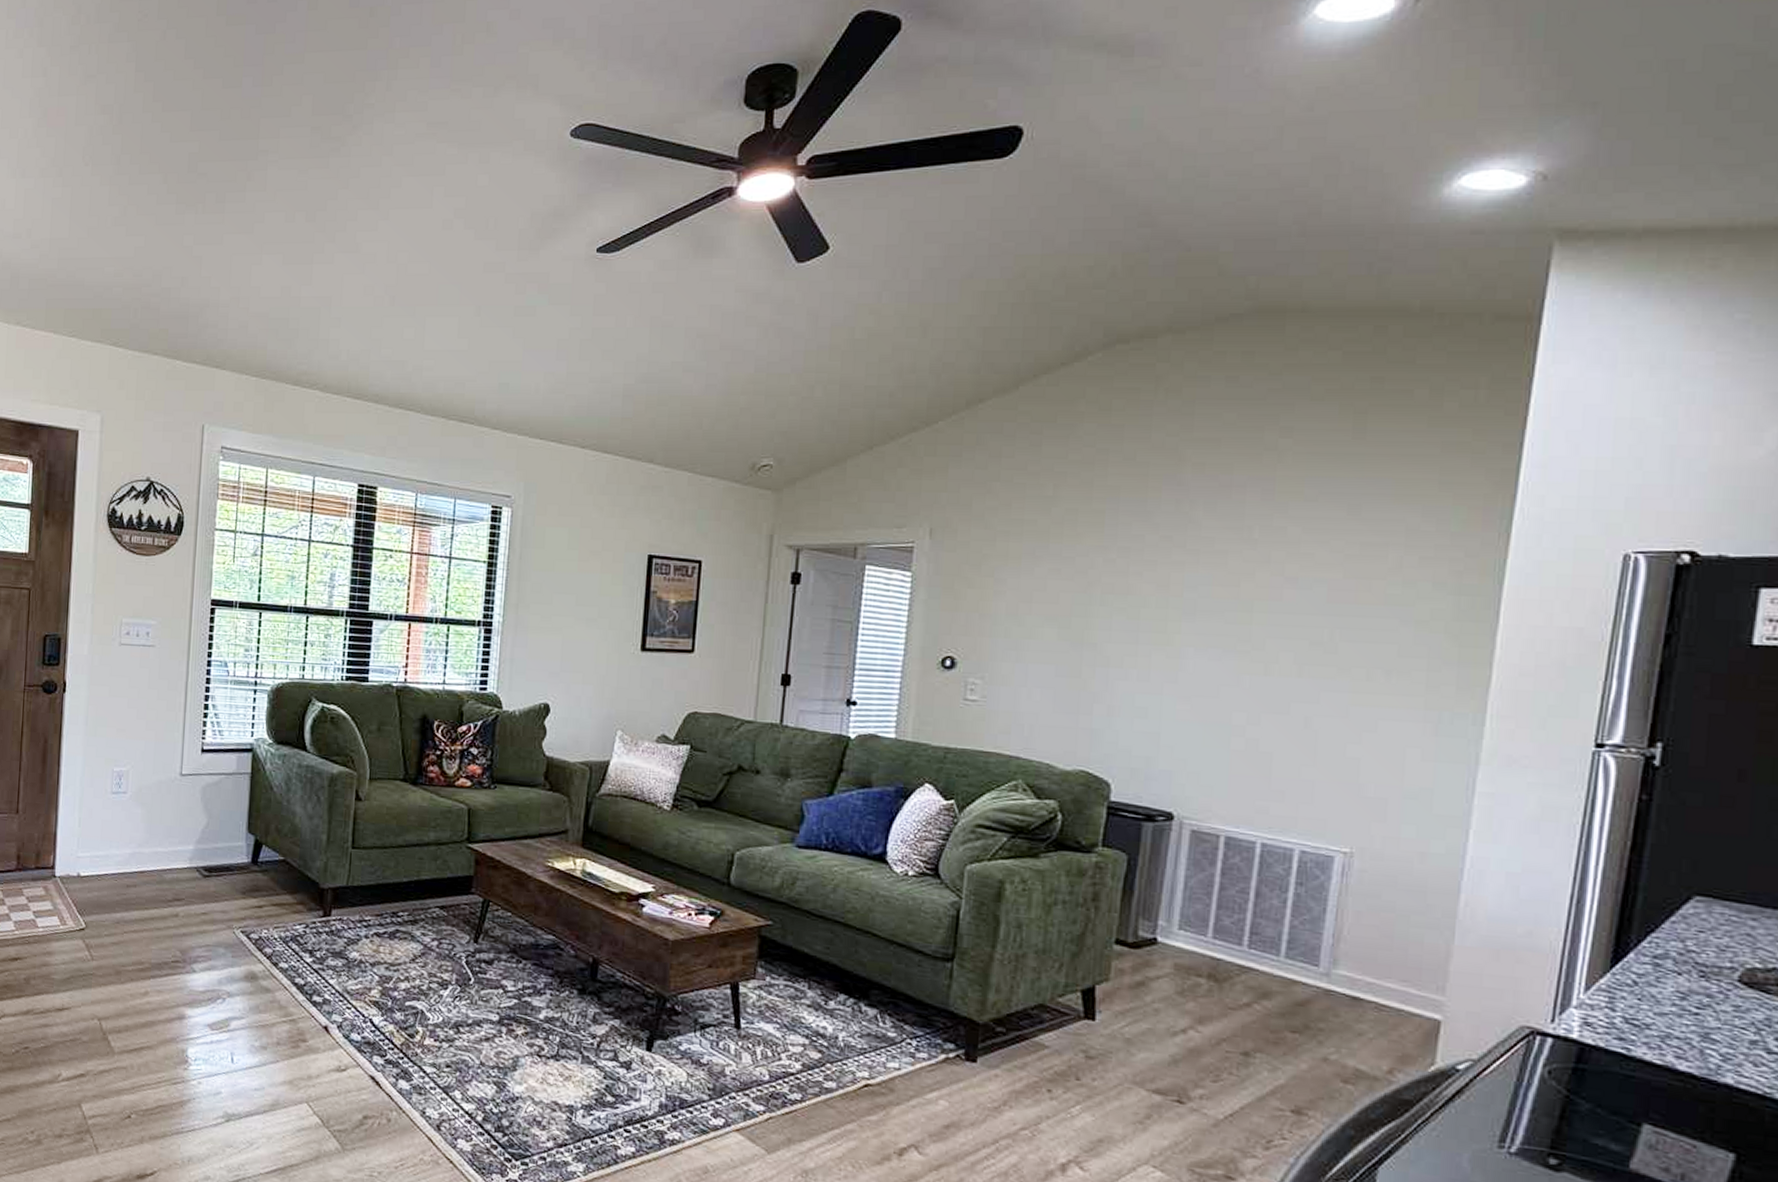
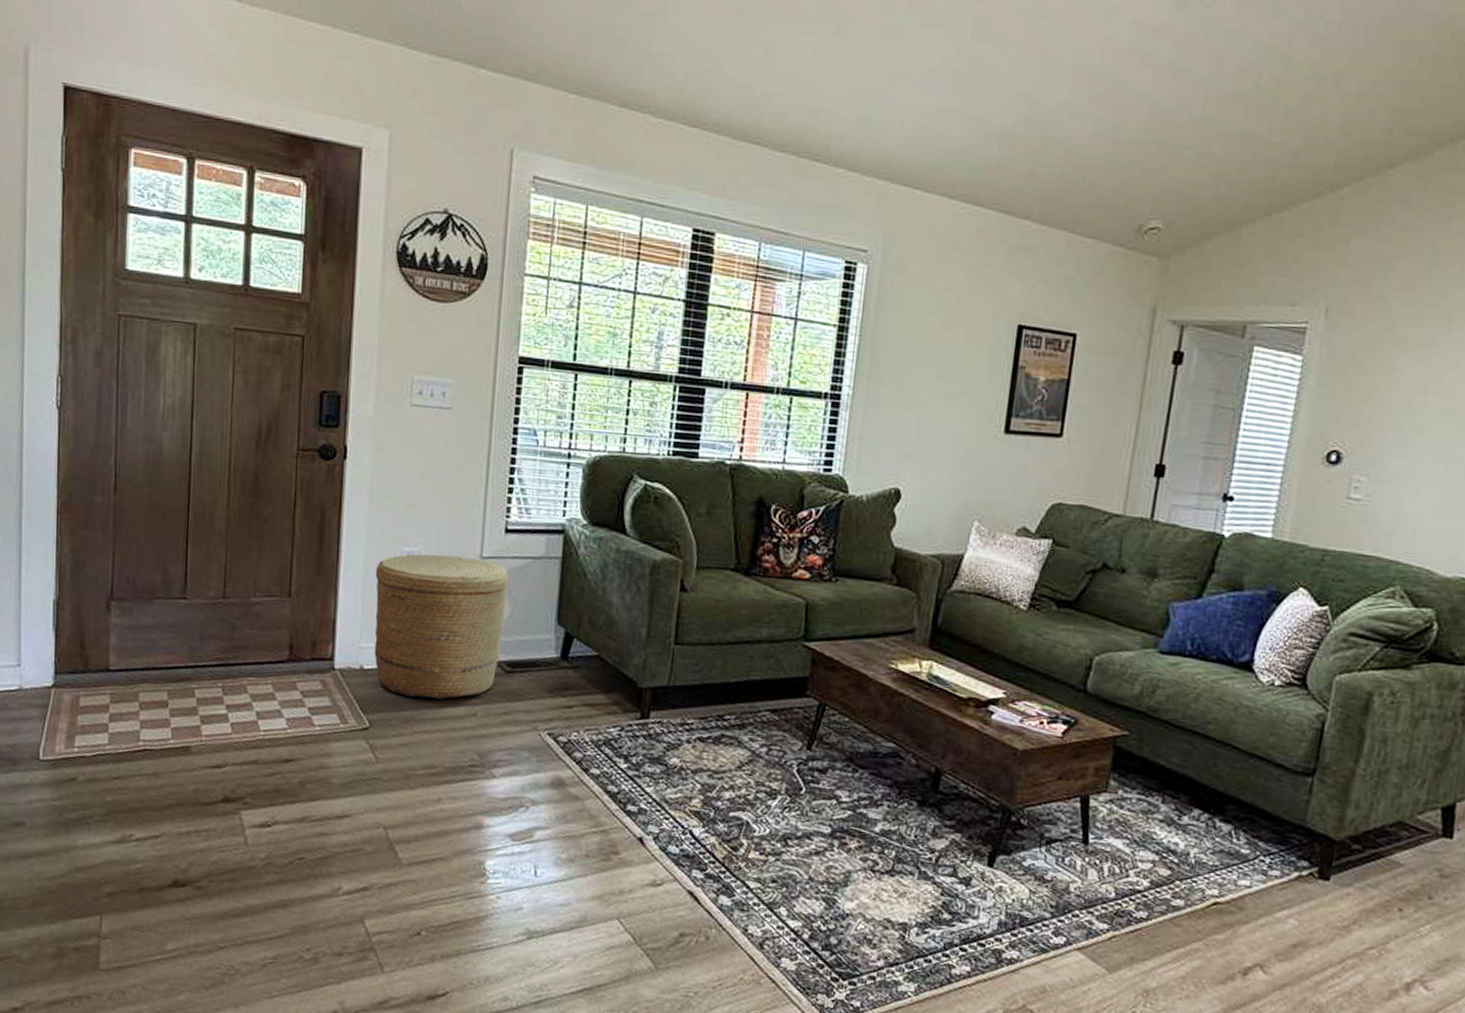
basket: none [89,773,206,903] -> present [374,554,510,700]

